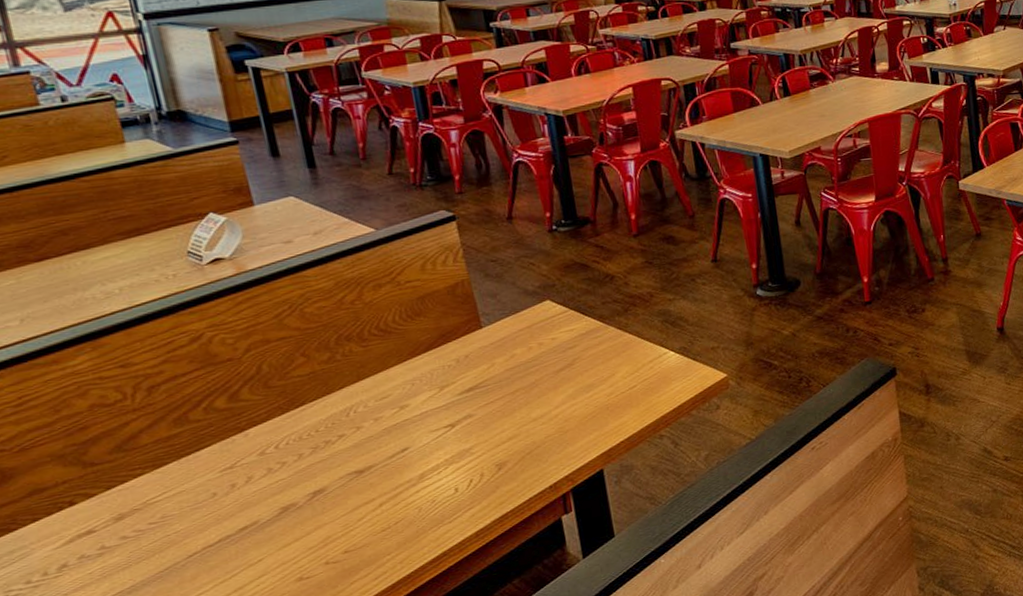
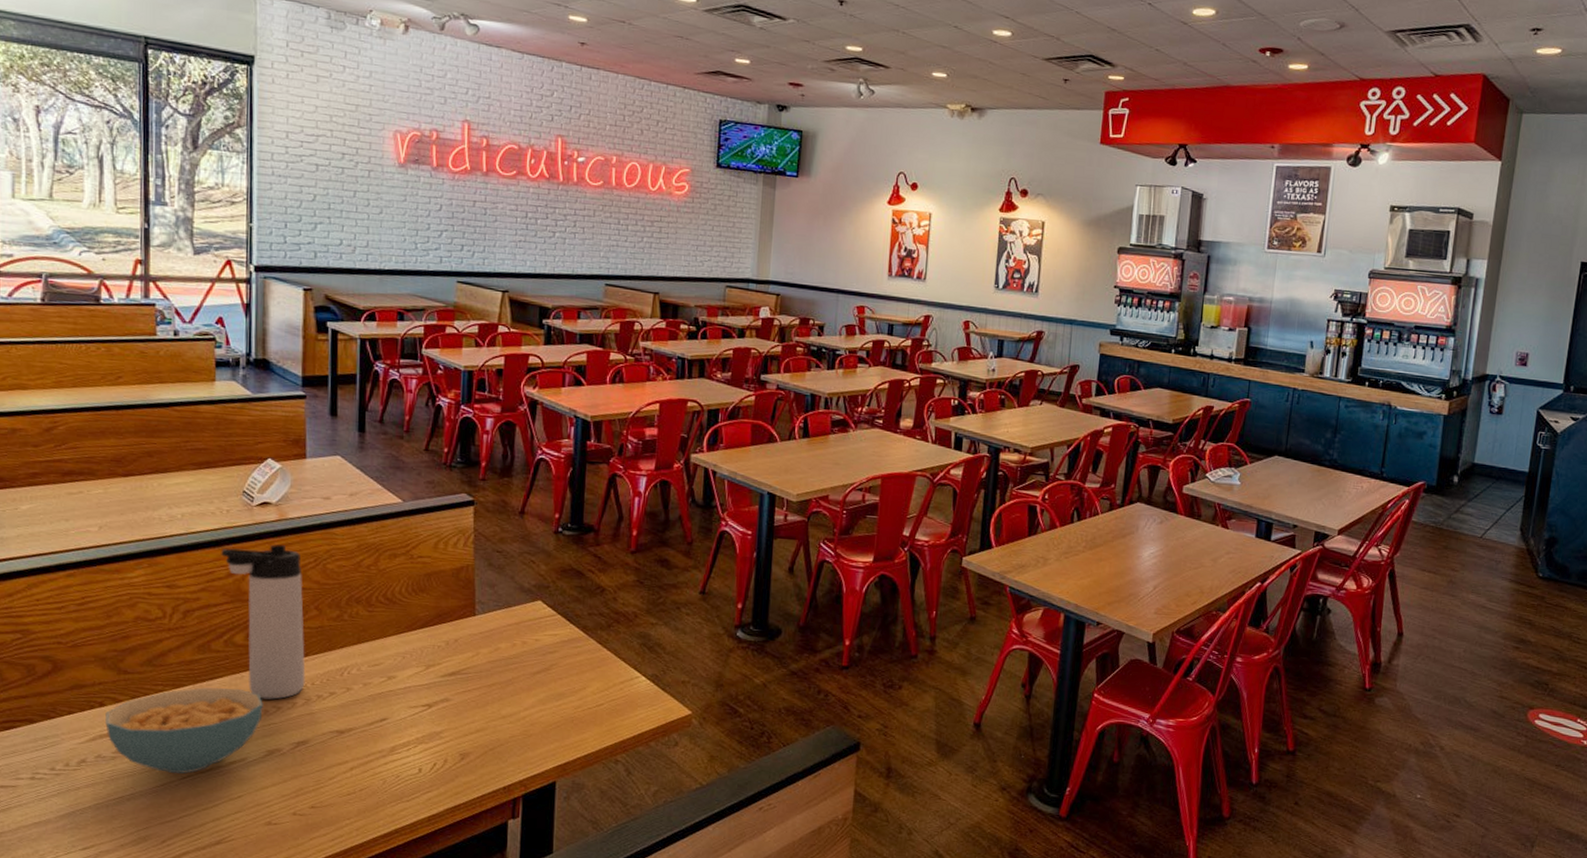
cereal bowl: none [79,453,266,556] -> present [105,687,263,774]
thermos bottle: none [176,298,308,458] -> present [221,544,306,700]

